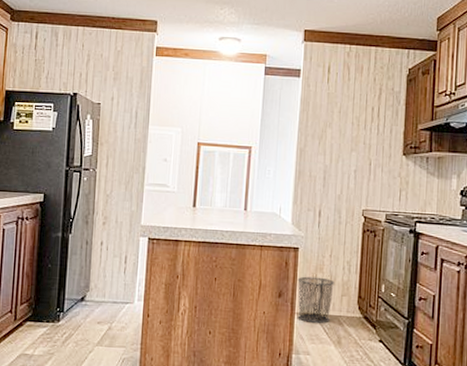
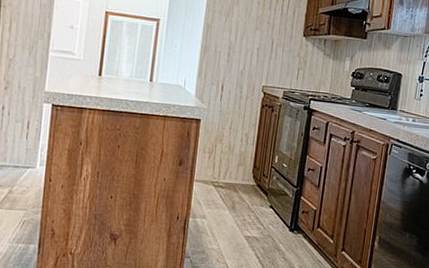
waste bin: present [297,276,334,323] -> none [196,146,232,190]

